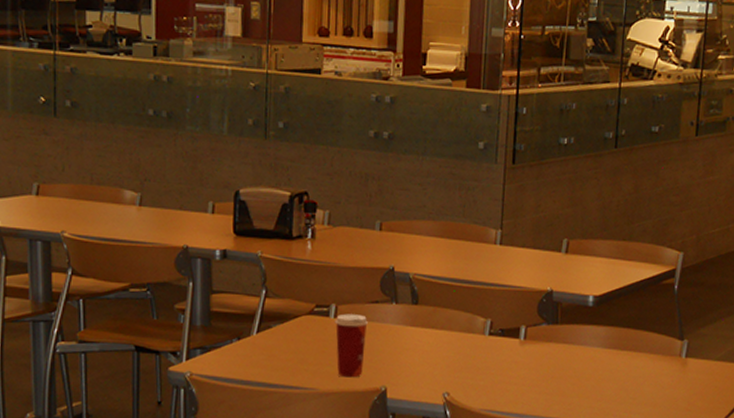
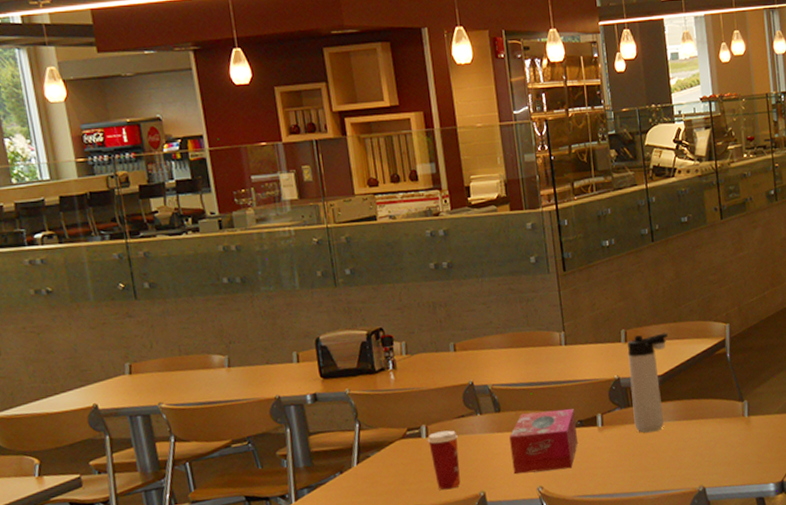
tissue box: none [420,311,497,379] -> present [509,409,578,475]
thermos bottle: none [559,248,614,356] -> present [627,332,668,433]

